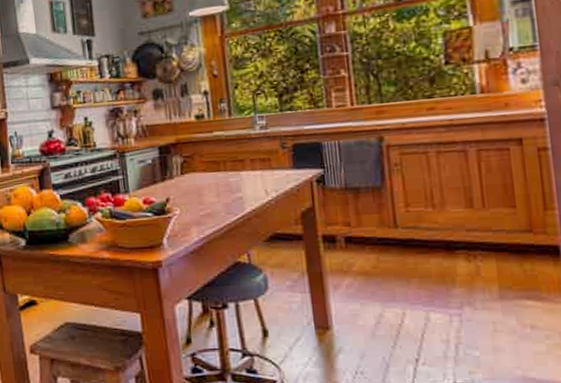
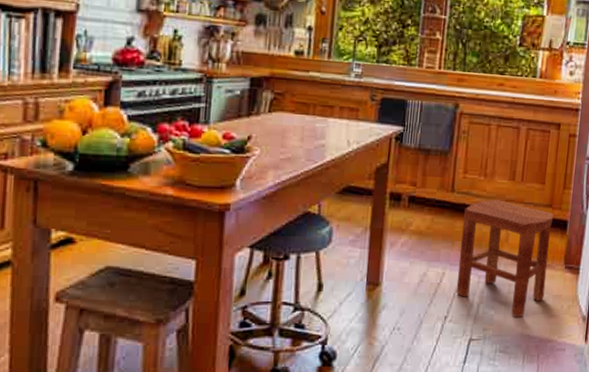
stool: none [415,230,547,358] -> present [456,199,554,317]

